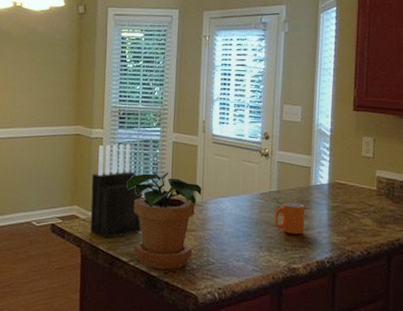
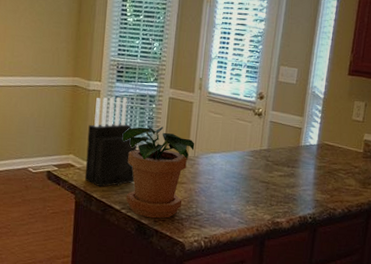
mug: present [275,202,305,234] -> none [262,160,293,191]

